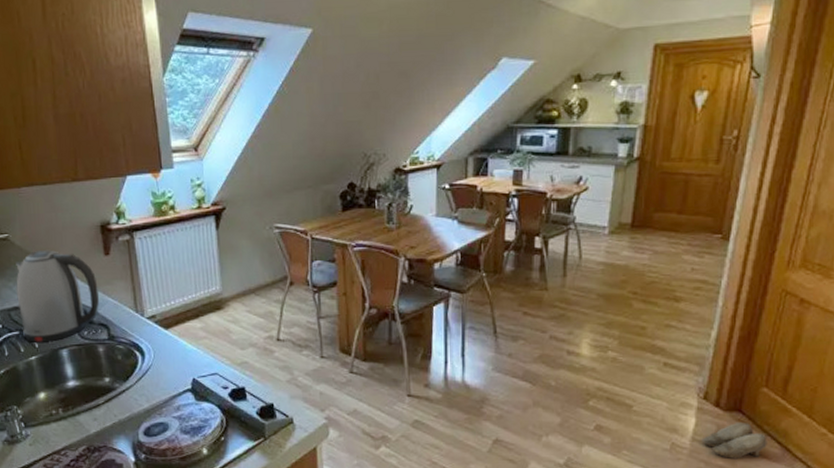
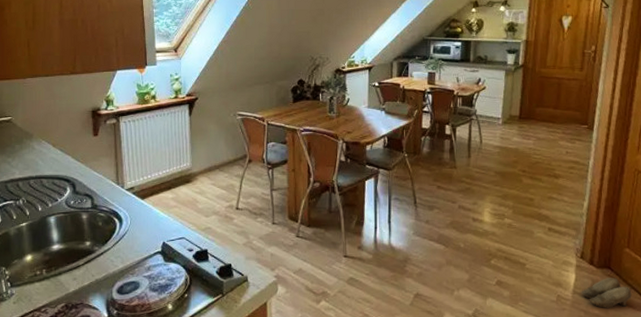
kettle: present [16,249,100,344] -> none [14,130,87,212]

